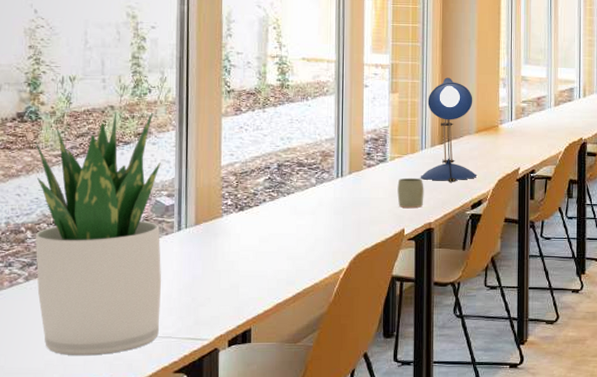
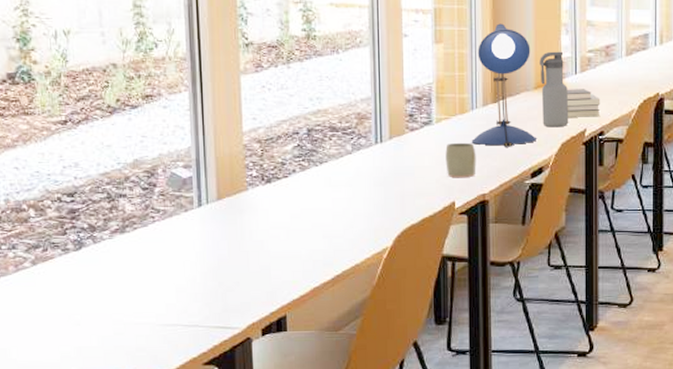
planter: present [34,111,161,356] -> none [29,70,184,347]
water bottle: none [481,101,505,166] -> present [540,51,569,128]
books: none [503,133,532,158] -> present [566,89,601,117]

